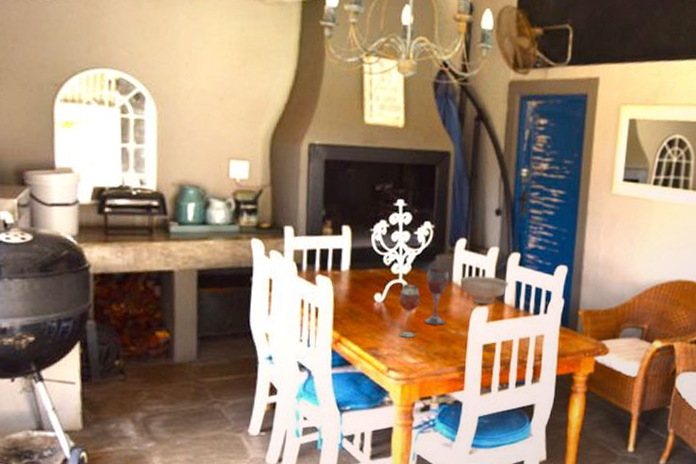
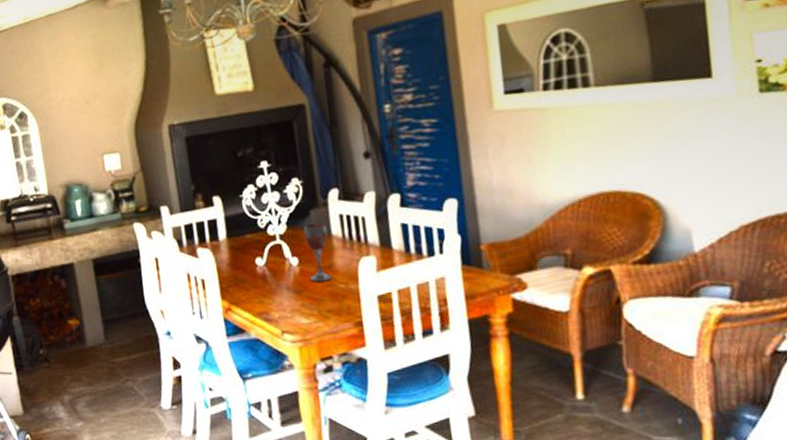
wineglass: present [398,283,420,338] -> none [279,242,305,299]
decorative bowl: present [460,275,508,305] -> none [340,223,393,254]

